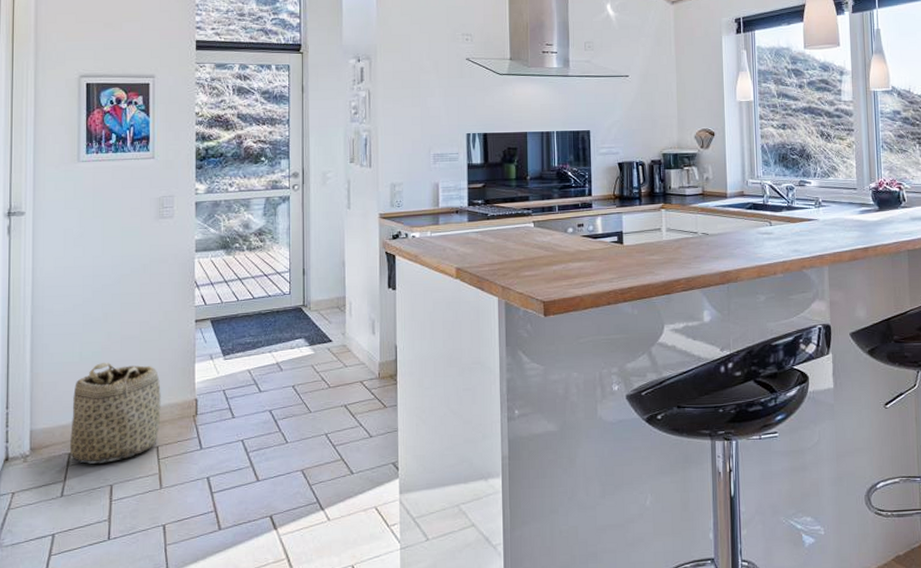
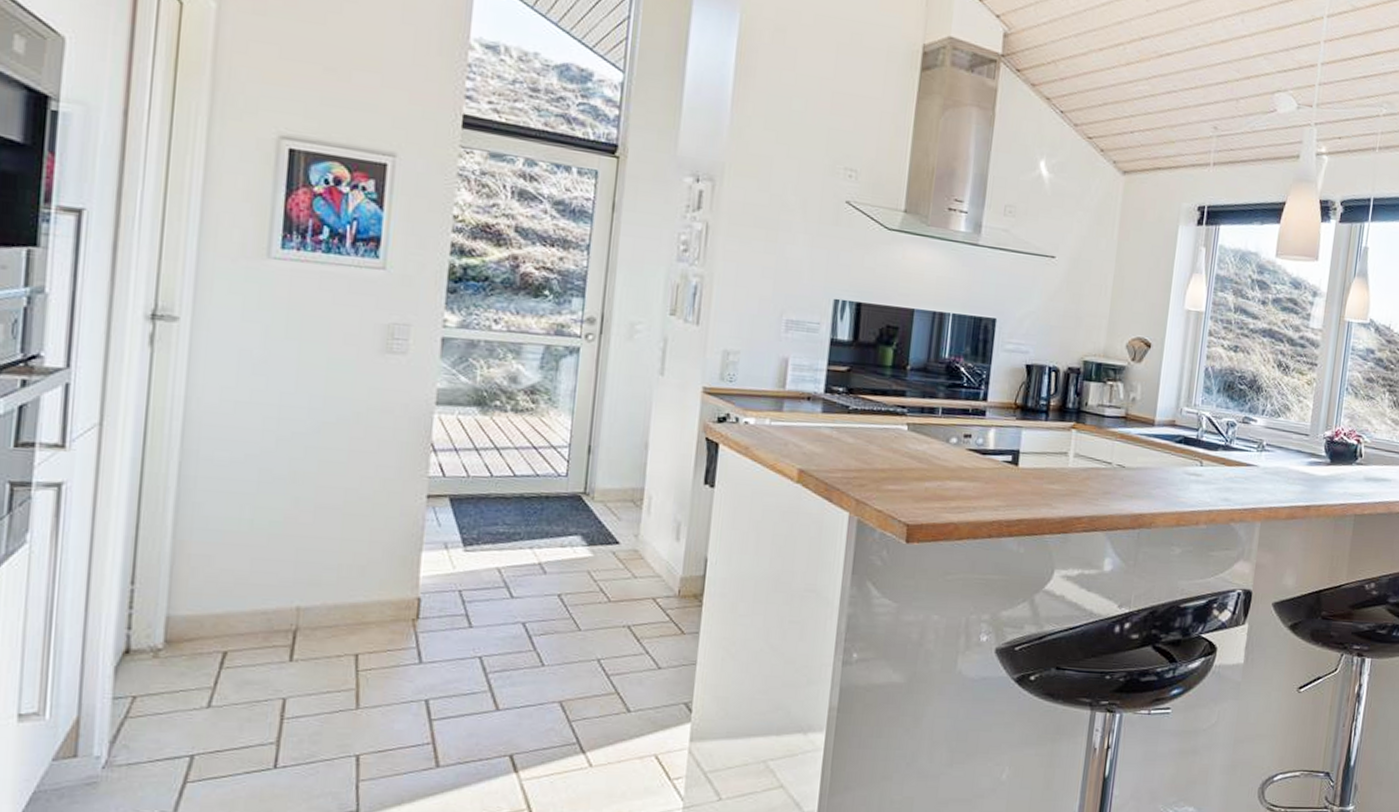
basket: present [69,363,161,464] -> none [225,537,369,669]

